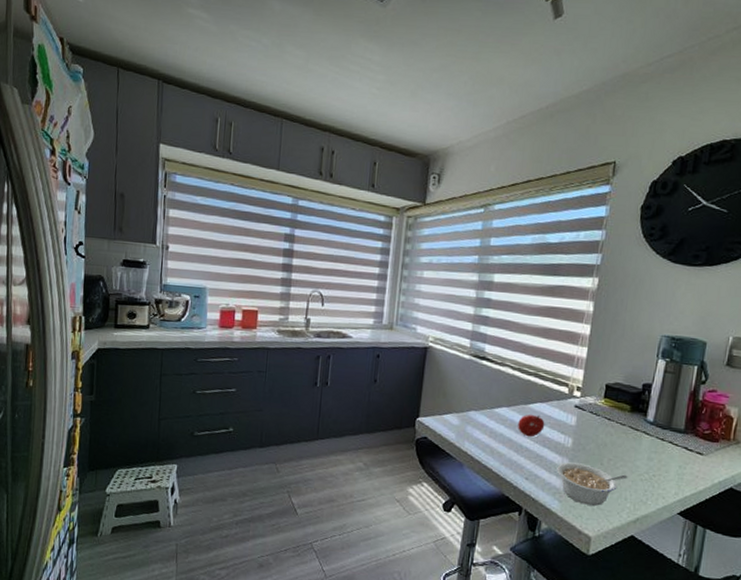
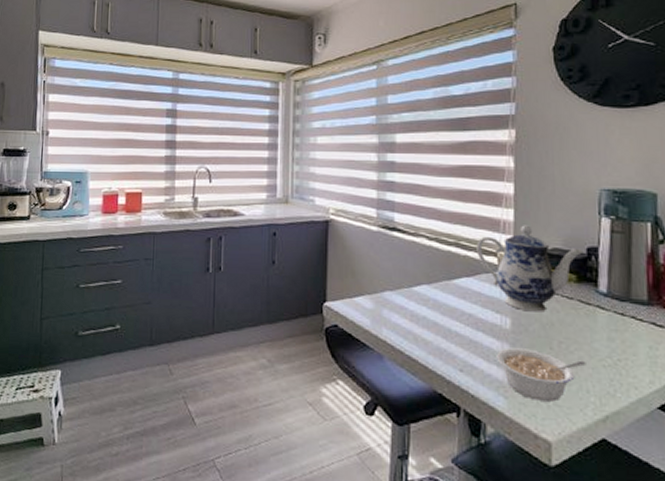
fruit: present [518,415,545,437] -> none [443,292,475,319]
teapot: none [552,361,640,435] -> present [476,225,584,312]

